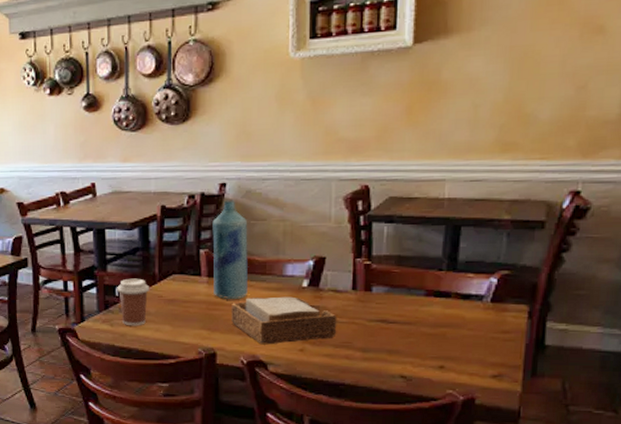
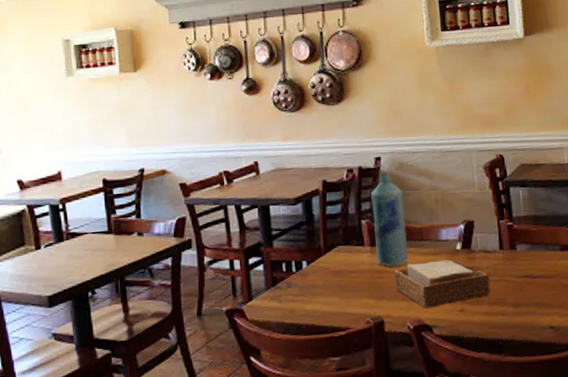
coffee cup: present [117,278,150,326] -> none [284,252,317,301]

